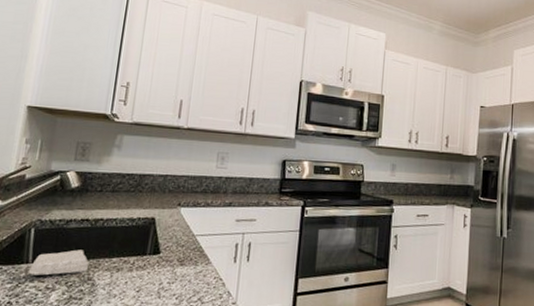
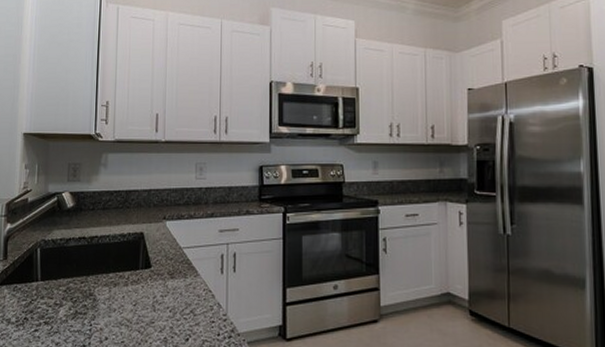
soap bar: present [29,249,89,276] -> none [39,266,89,293]

